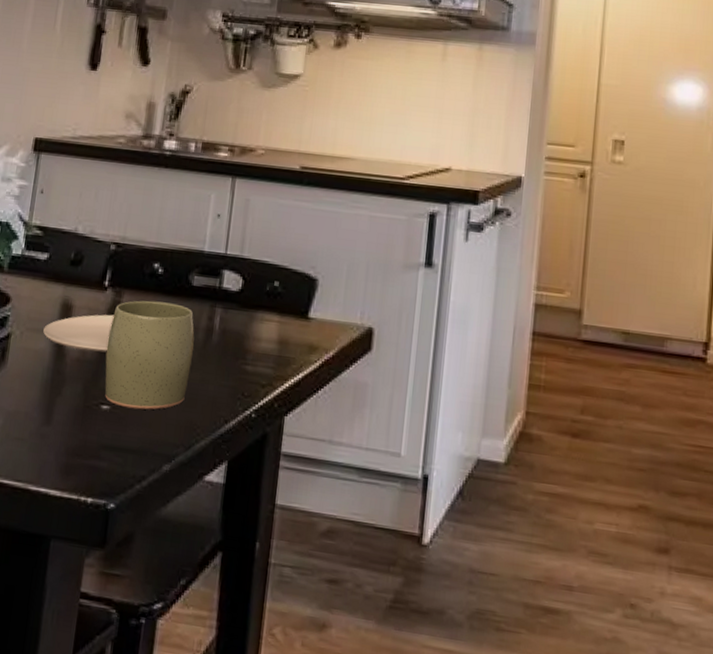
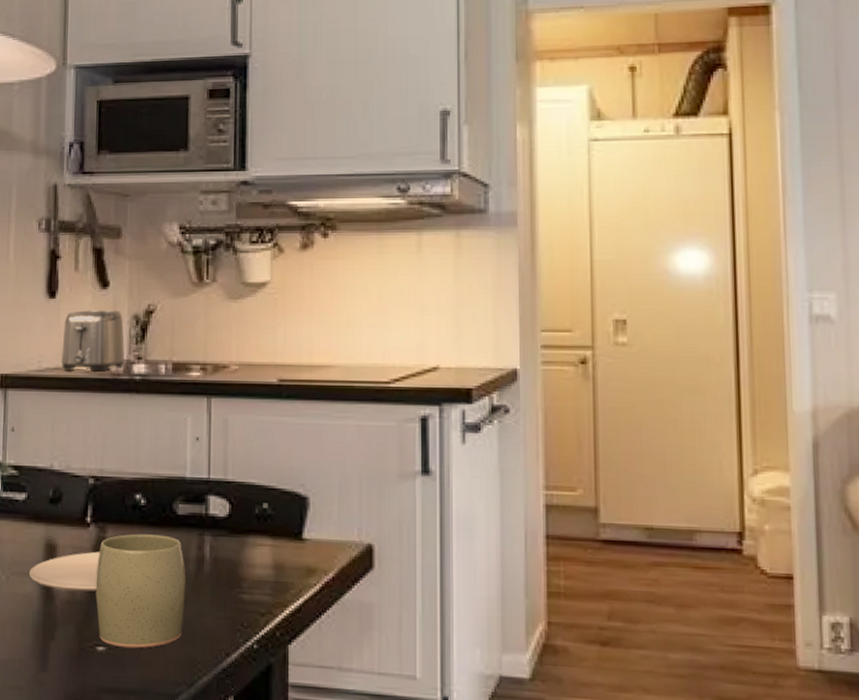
toaster: none [96,84,160,144] -> present [61,310,125,372]

